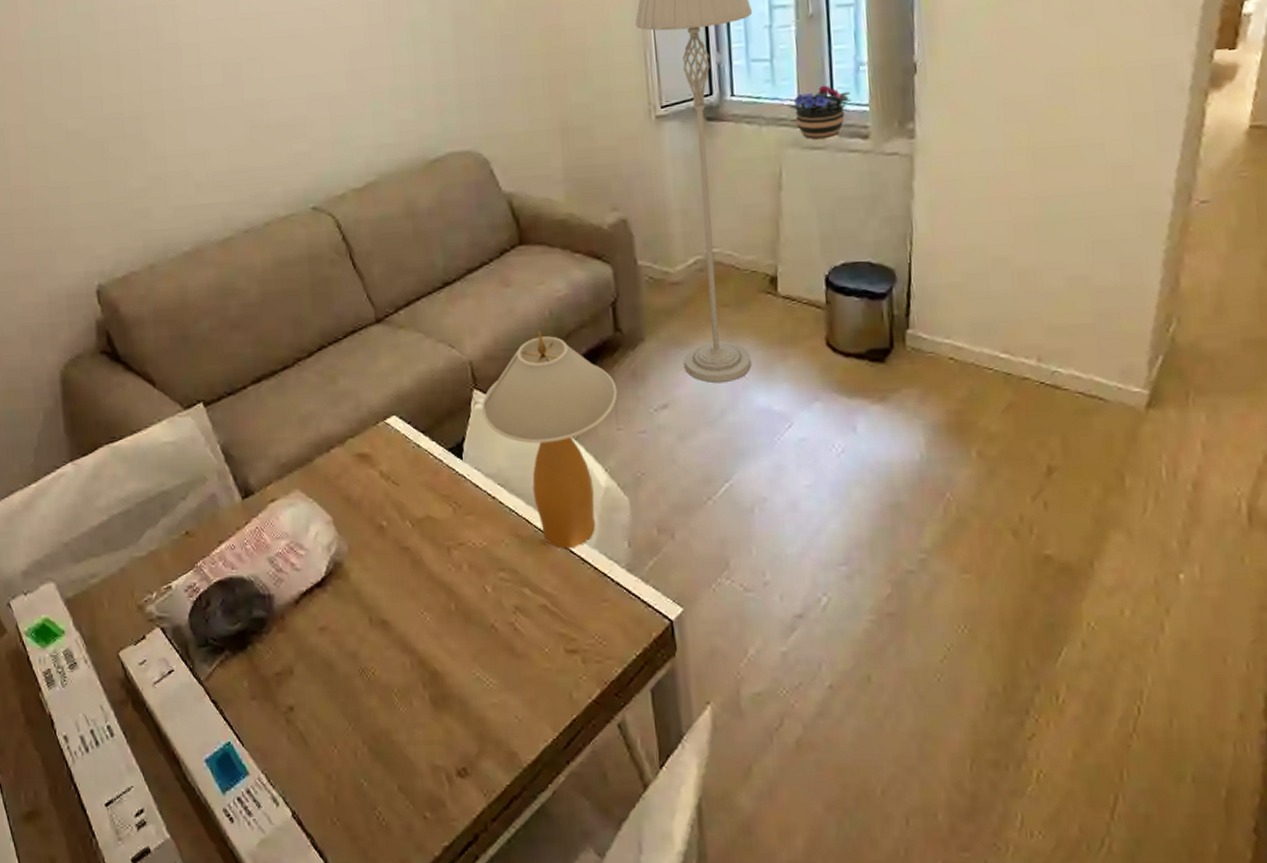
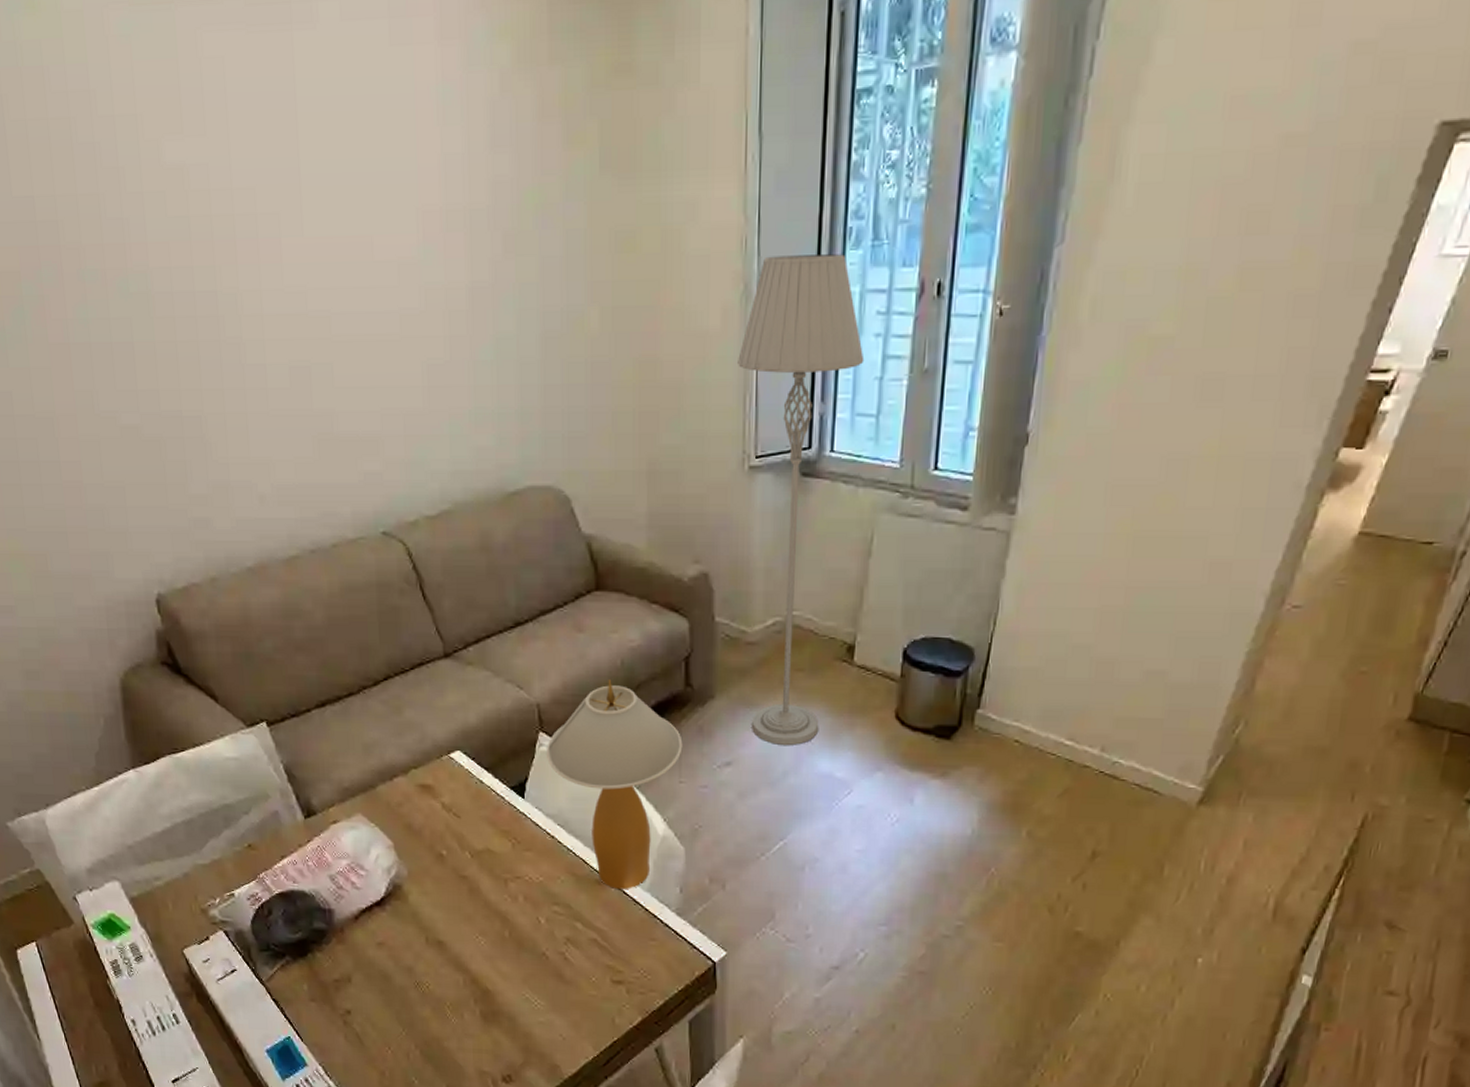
potted flower: present [787,85,852,140] -> none [888,448,956,507]

